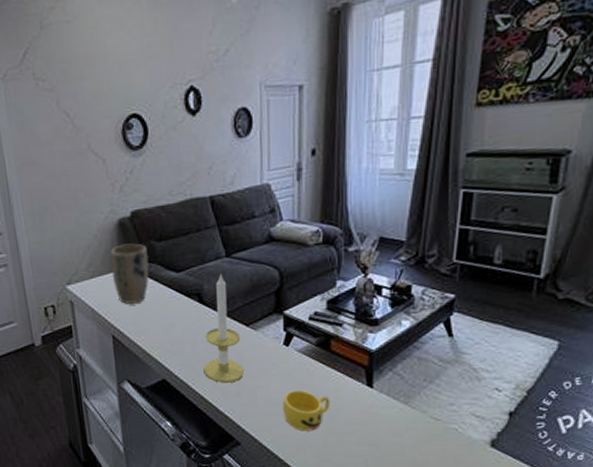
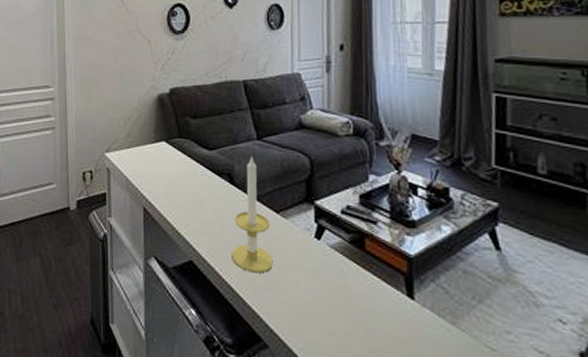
plant pot: present [110,243,150,304] -> none [148,118,183,177]
cup: present [282,389,331,431] -> none [313,290,367,343]

